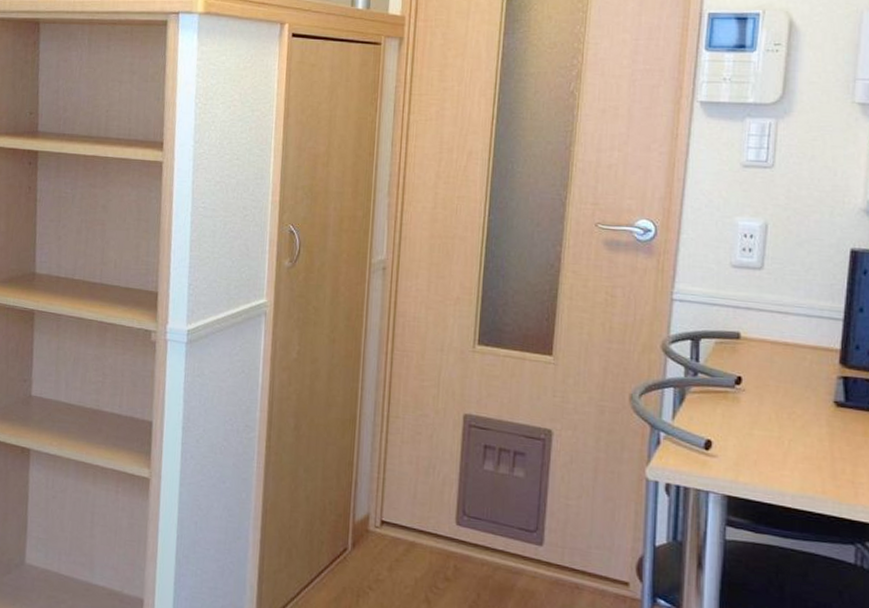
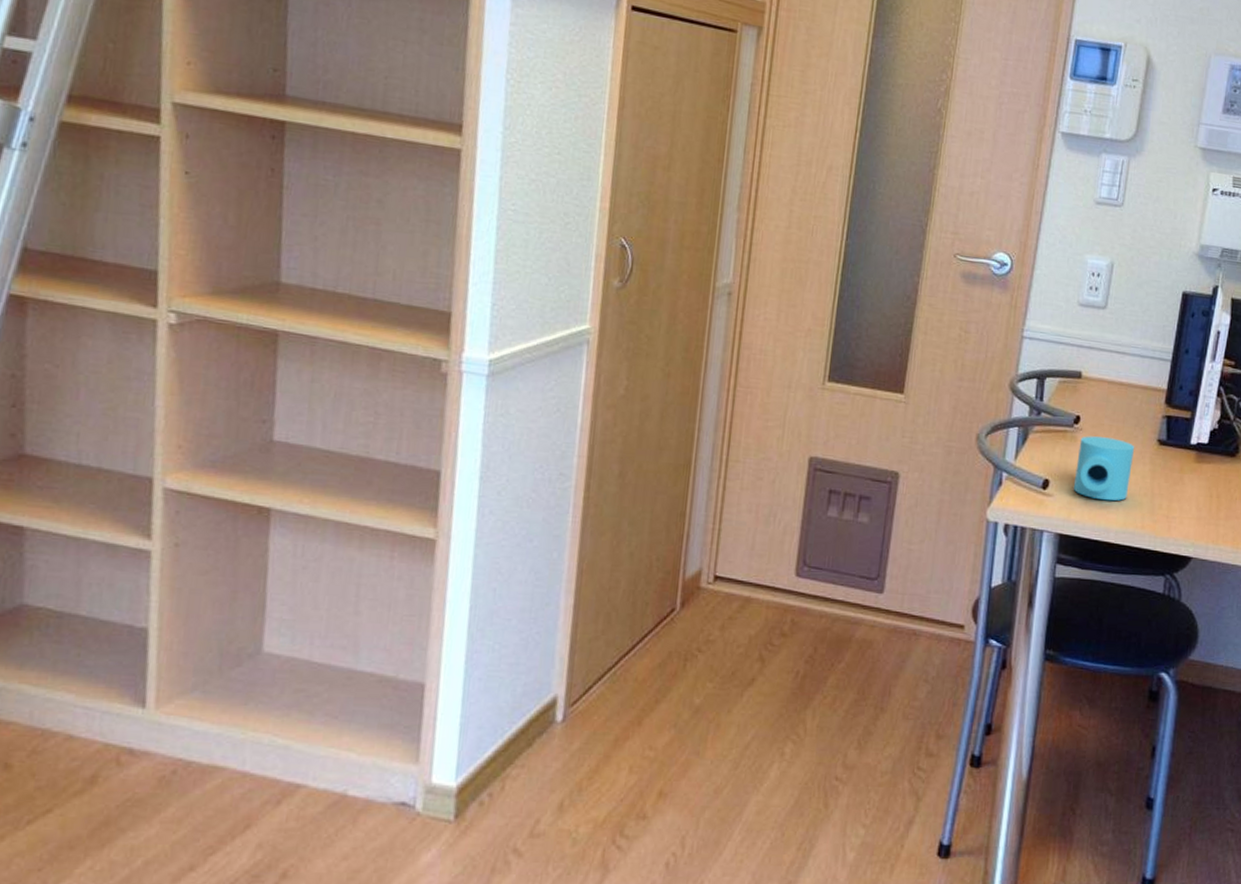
mug: none [739,396,808,464] -> present [1073,436,1135,501]

